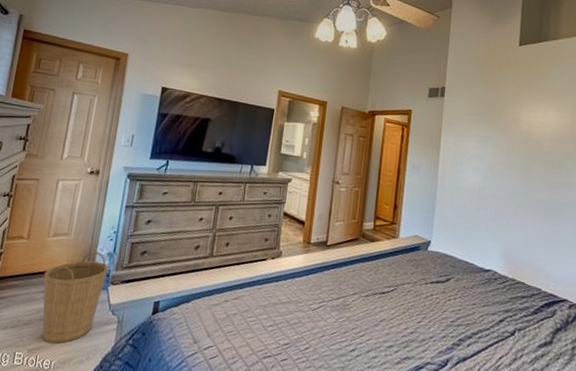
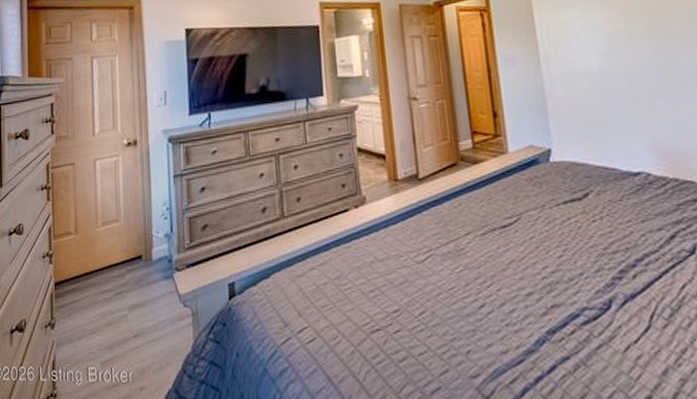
basket: present [42,252,109,344] -> none [101,236,169,352]

